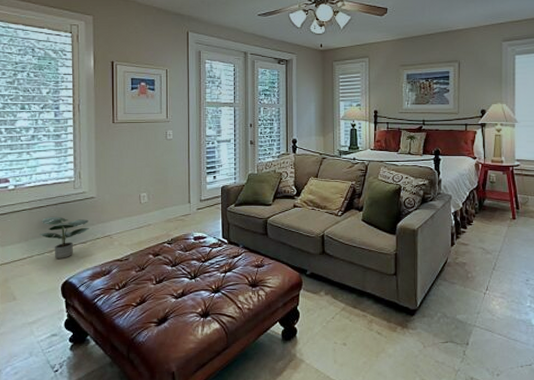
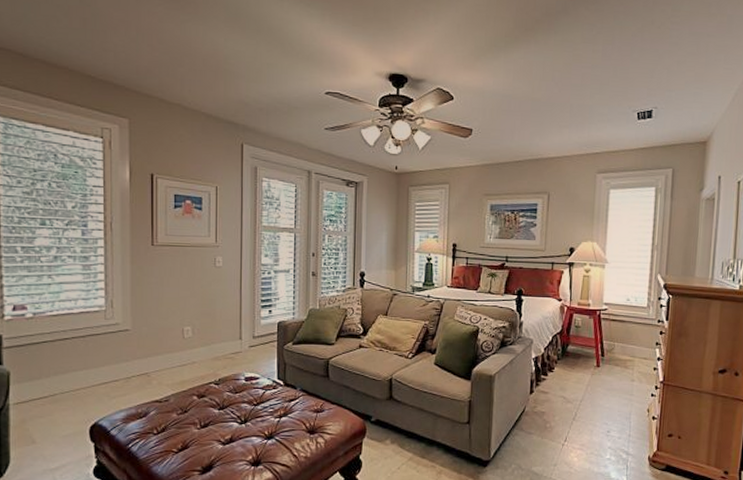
potted plant: present [39,216,90,260] -> none [63,350,124,399]

